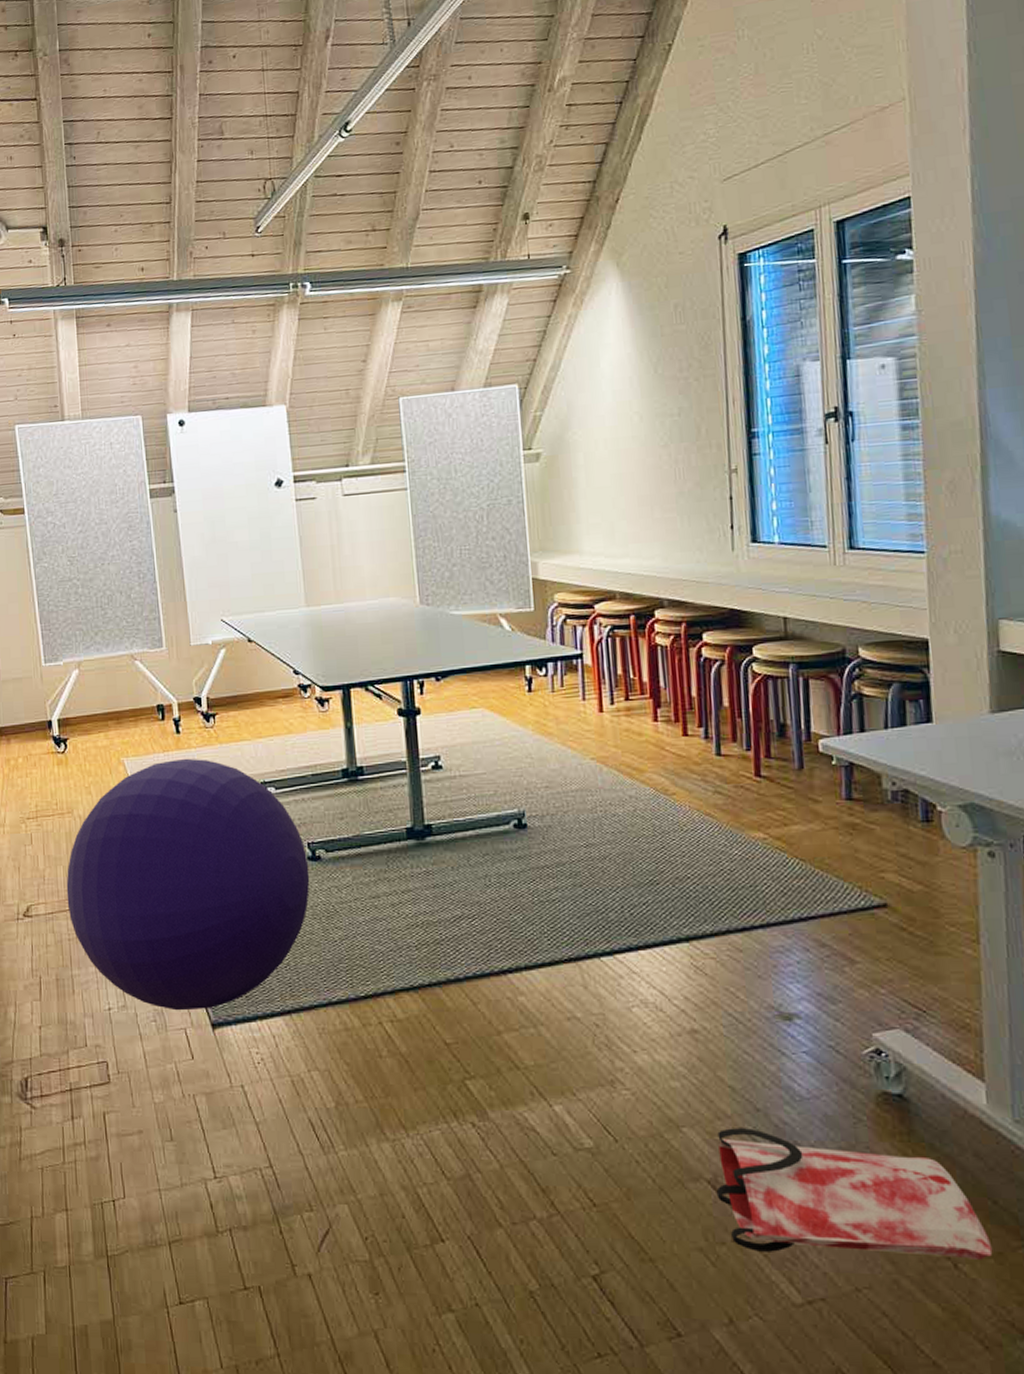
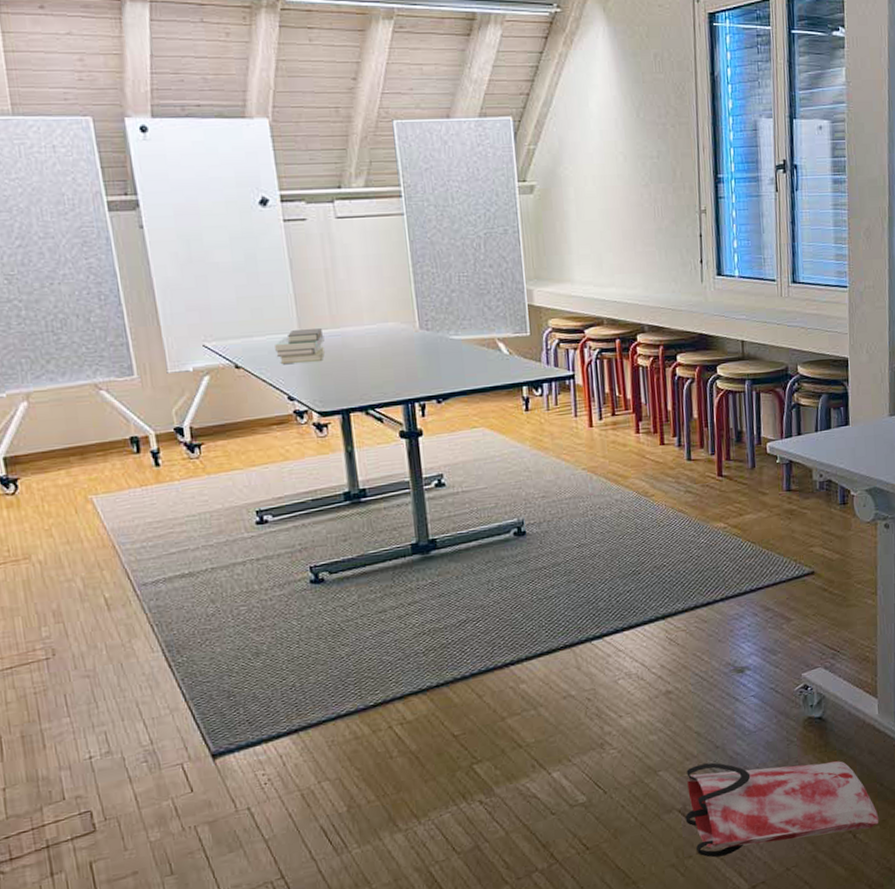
exercise ball: present [66,758,310,1011] -> none [26,491,314,748]
books: none [284,604,329,638] -> present [275,329,325,364]

